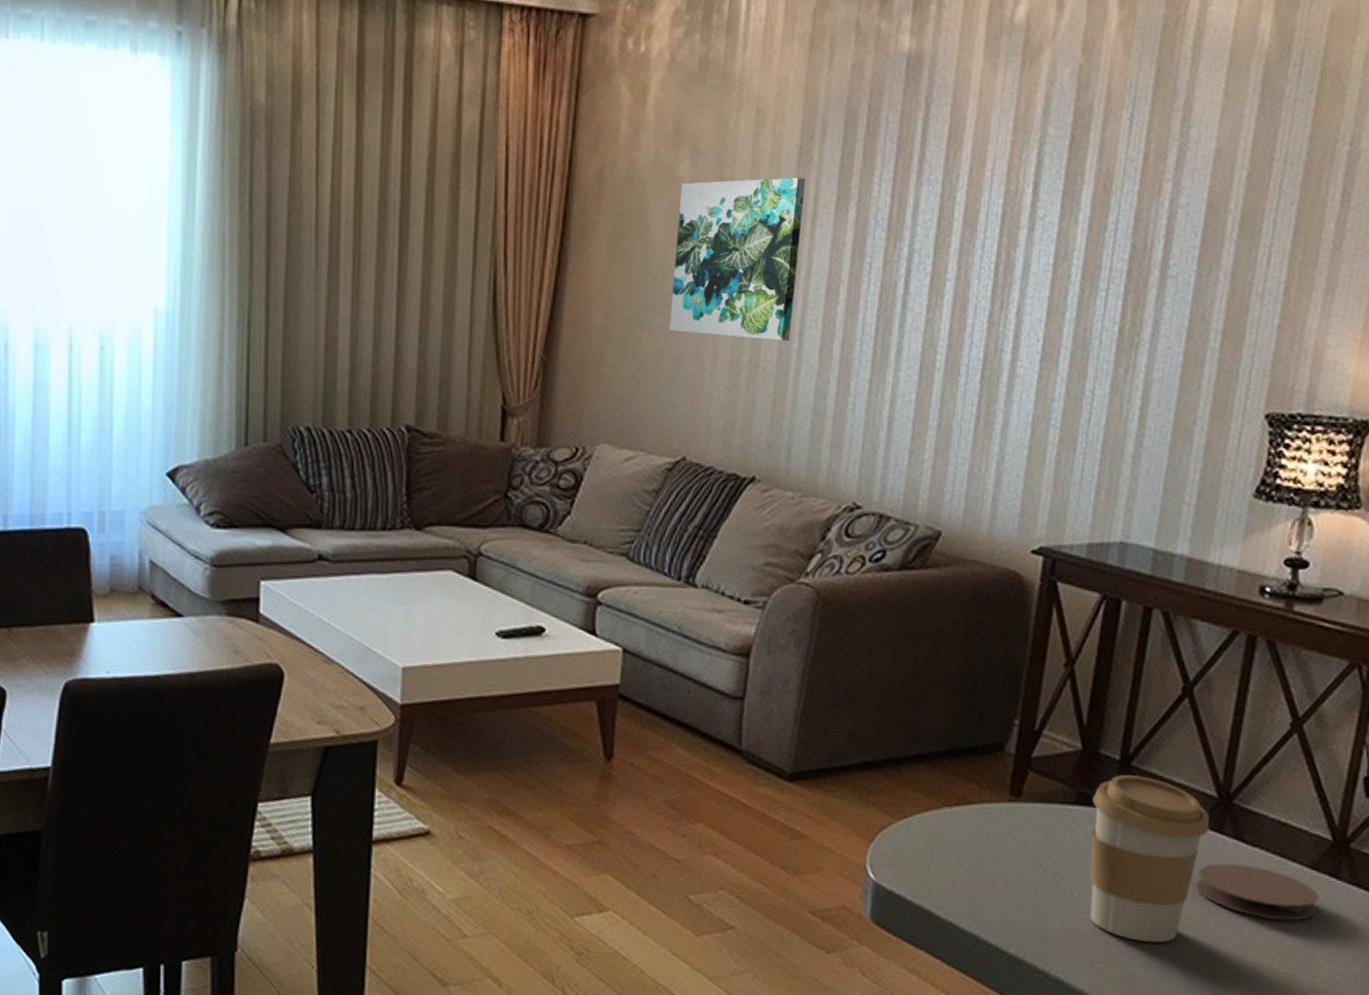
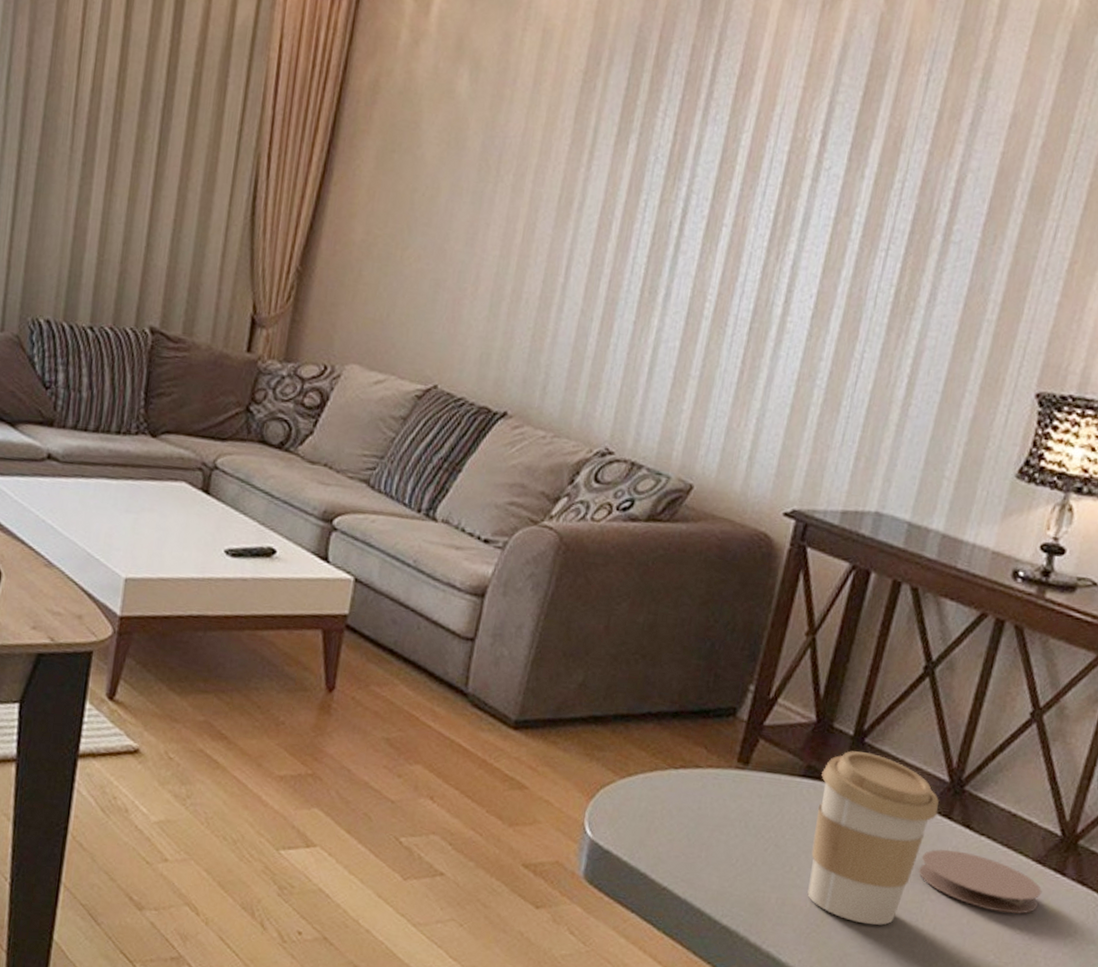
wall art: present [669,177,806,341] -> none [432,99,588,274]

